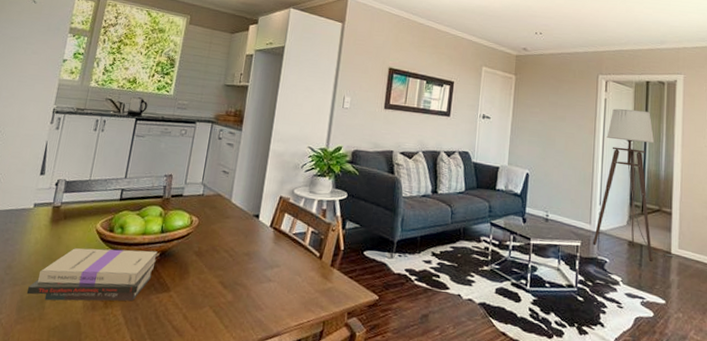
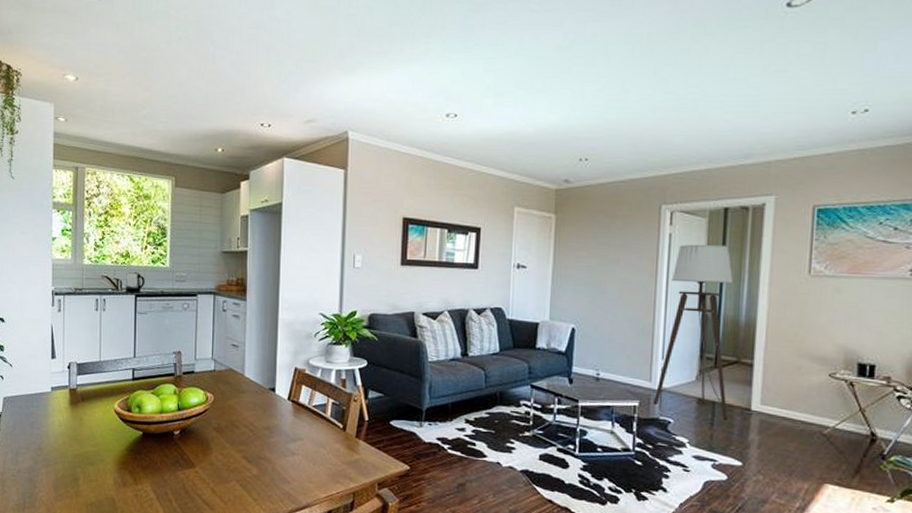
books: present [26,248,158,301] -> none [60,428,177,479]

